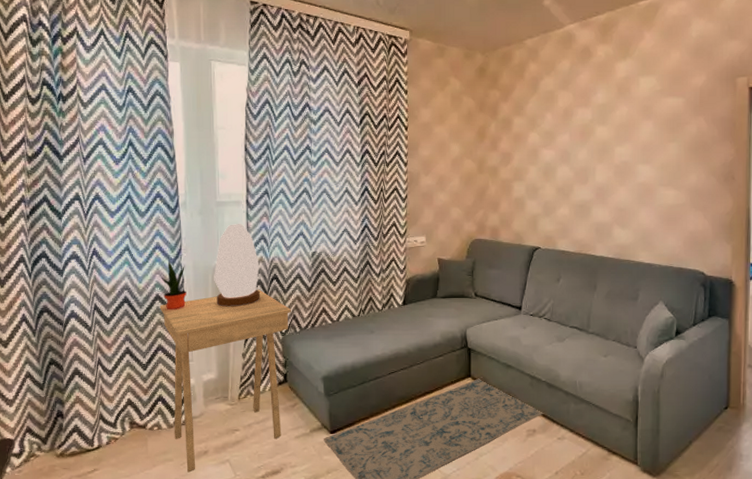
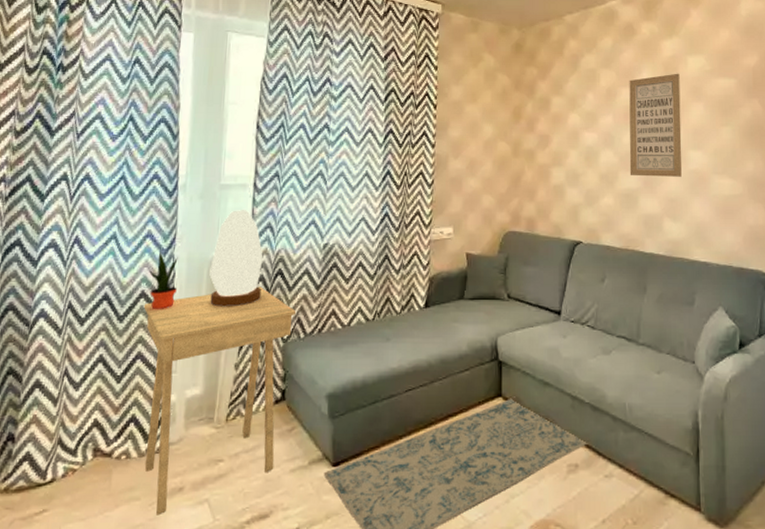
wall art: none [584,93,632,189] -> present [629,73,682,177]

